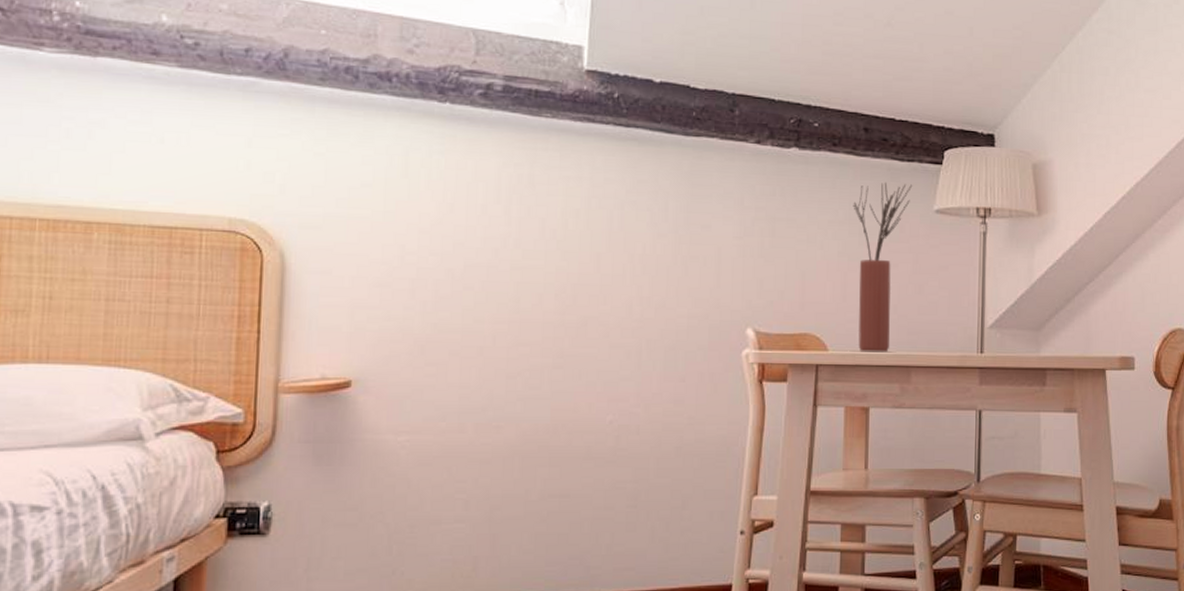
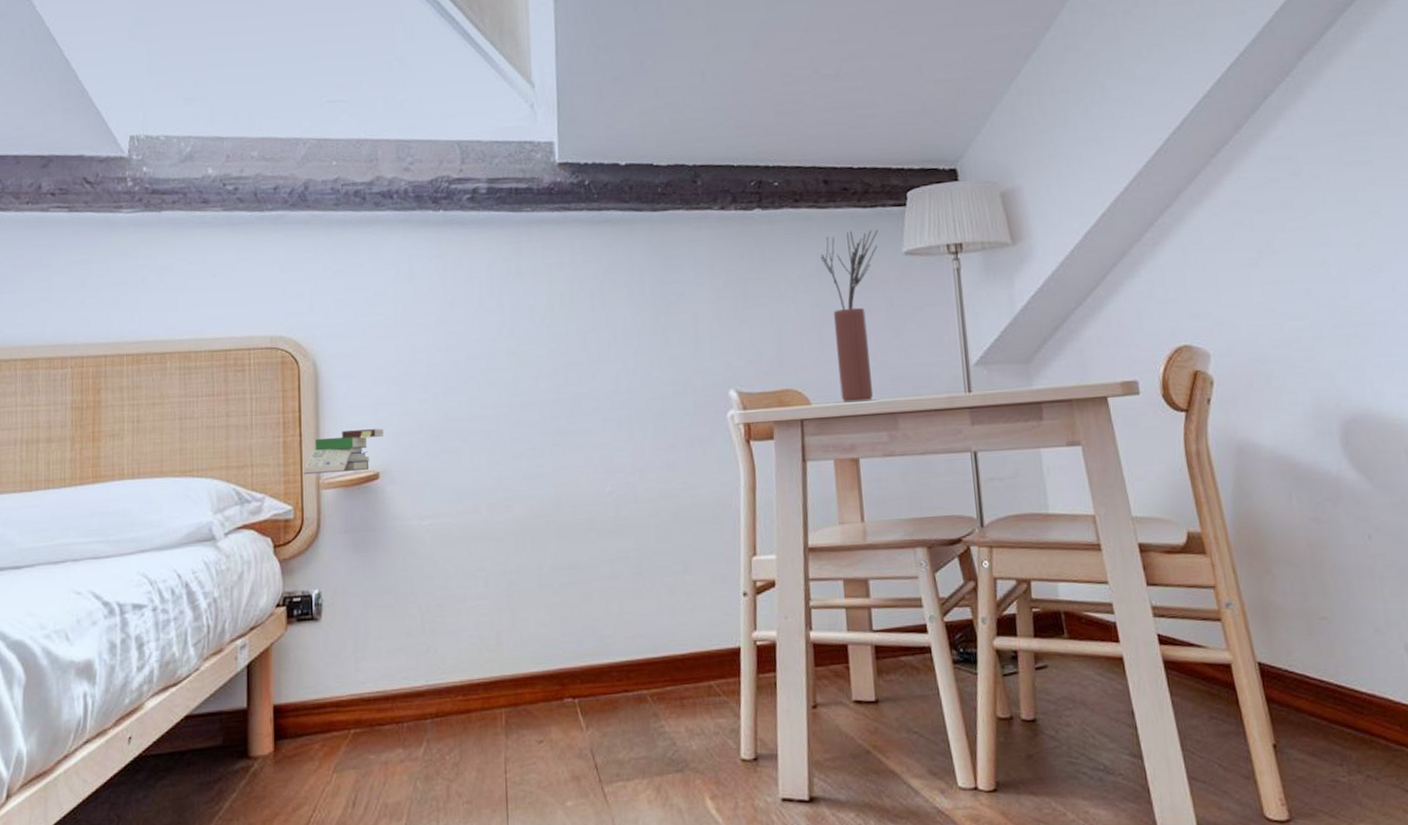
book: none [258,332,360,378] -> present [303,428,384,475]

